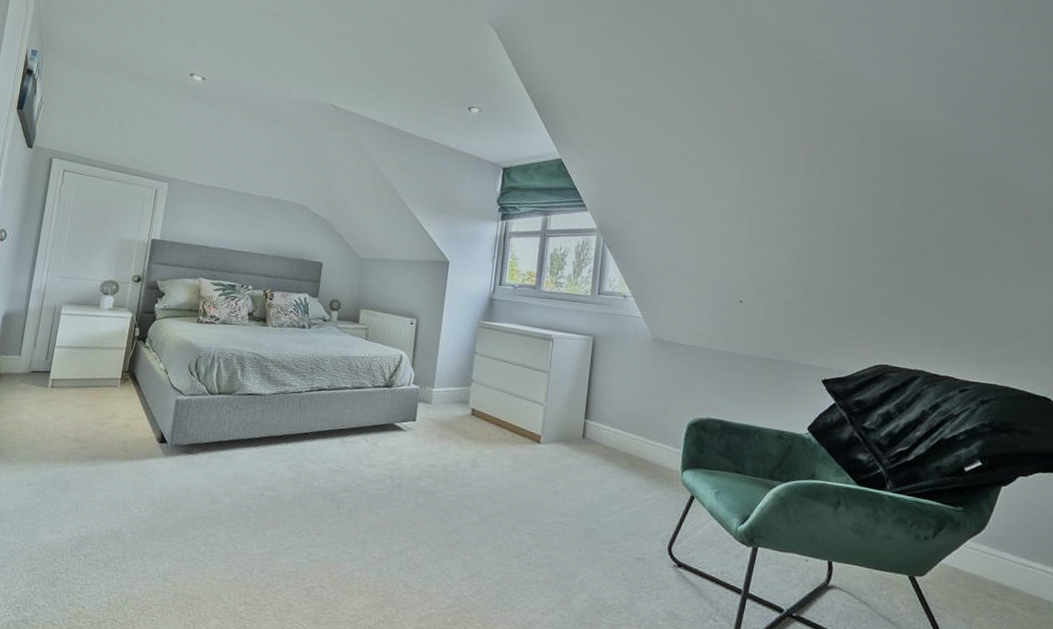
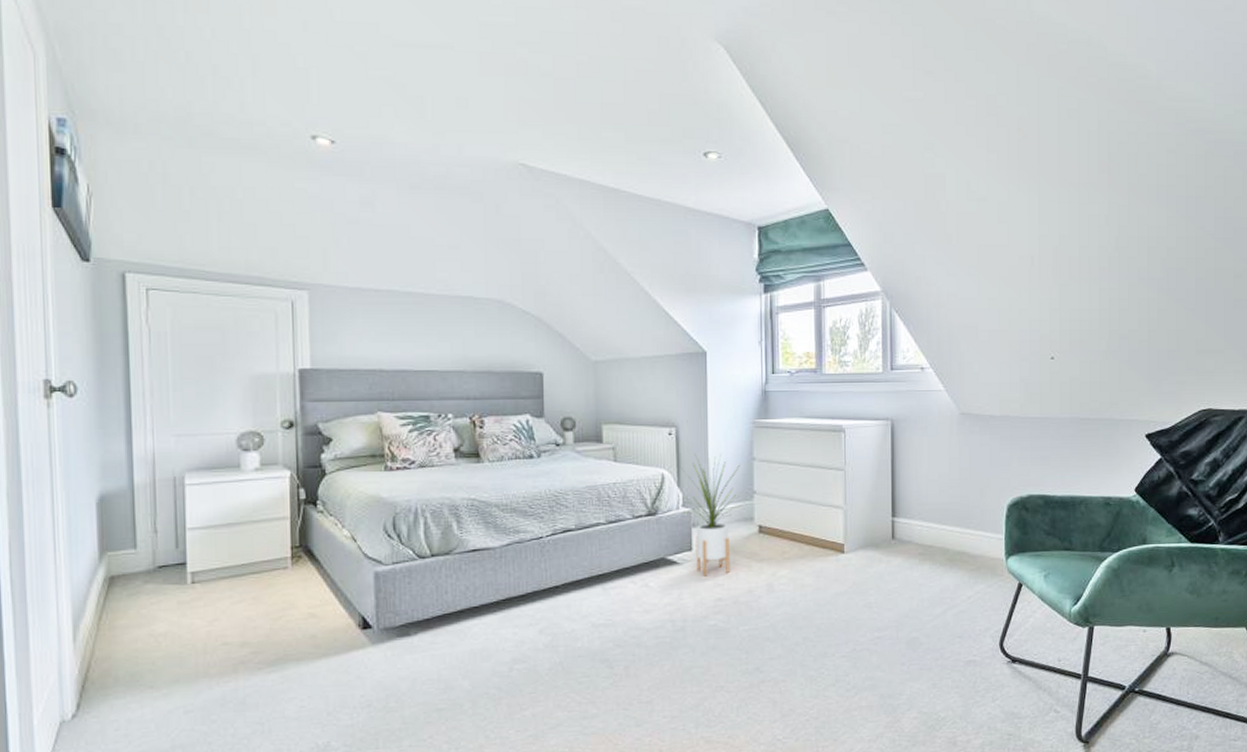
house plant: none [411,342,464,445] -> present [681,453,743,577]

